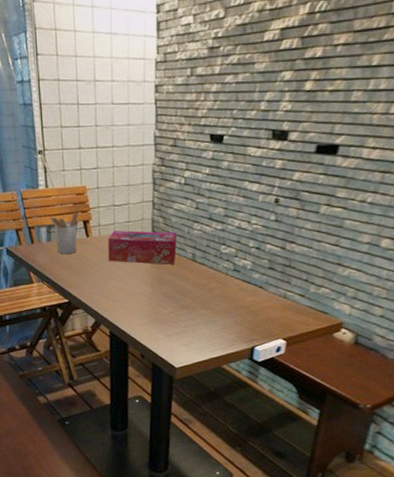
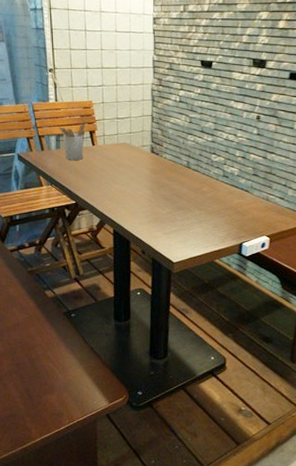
tissue box: present [108,230,177,265] -> none [112,140,173,171]

